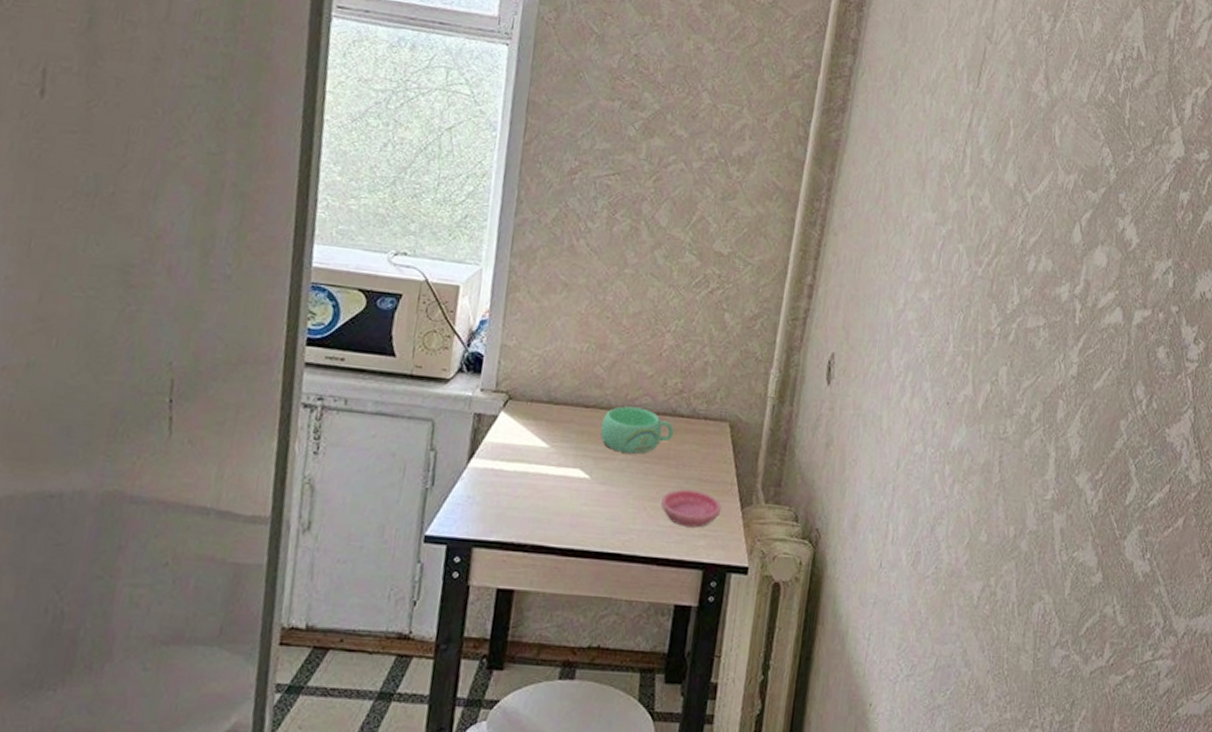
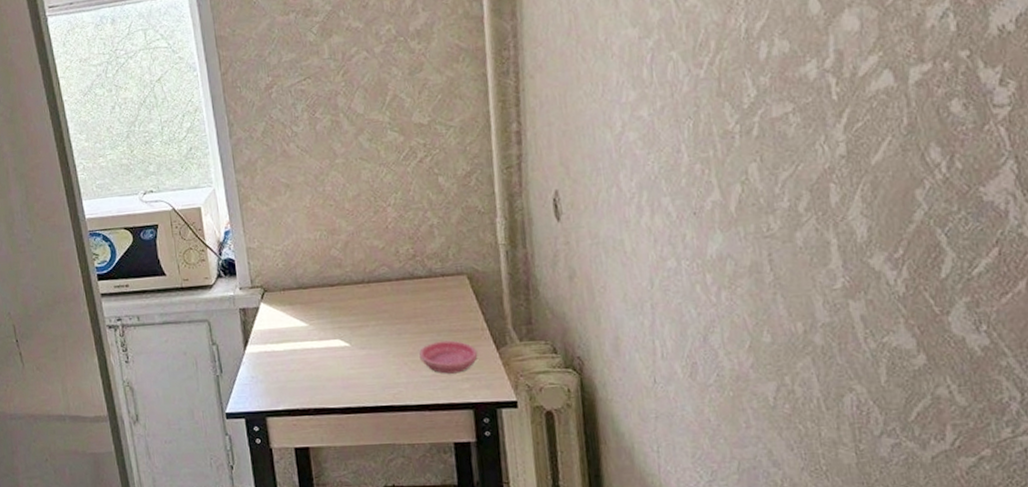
mug: present [600,406,674,454] -> none [348,277,416,319]

